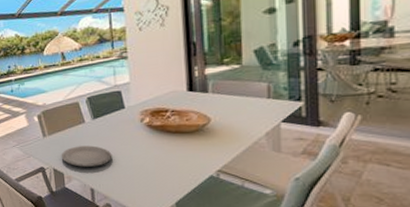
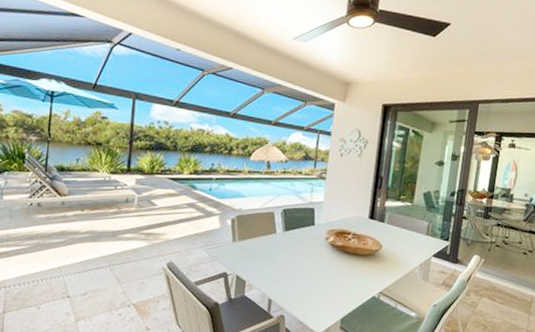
plate: present [61,145,113,167] -> none [246,255,295,278]

